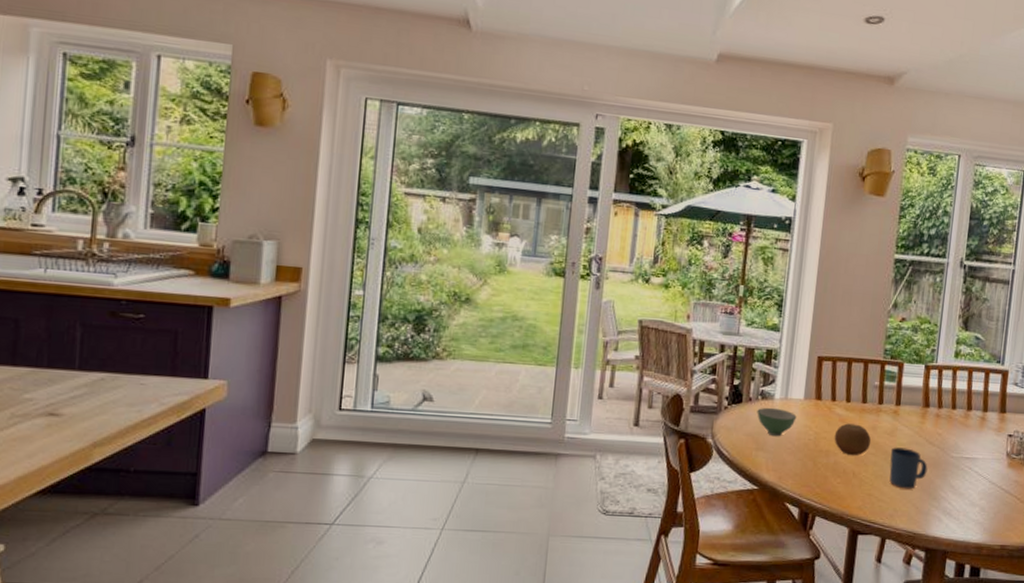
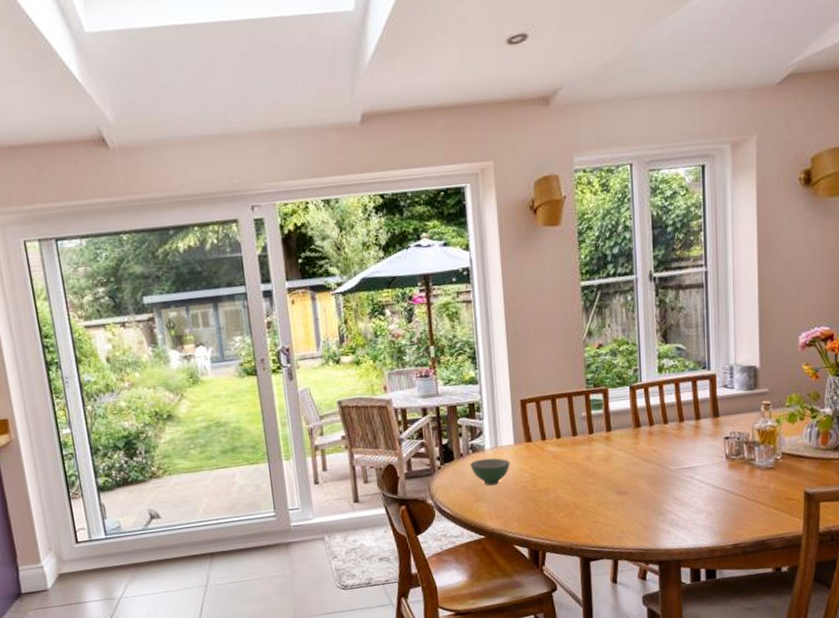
fruit: present [834,423,871,455] -> none [550,457,588,489]
mug: present [889,447,928,490] -> none [608,470,649,510]

